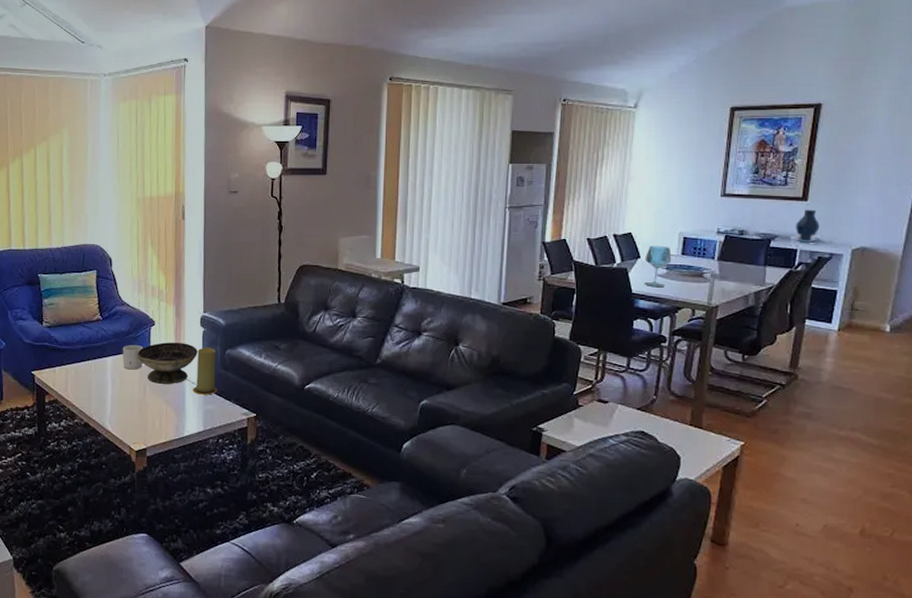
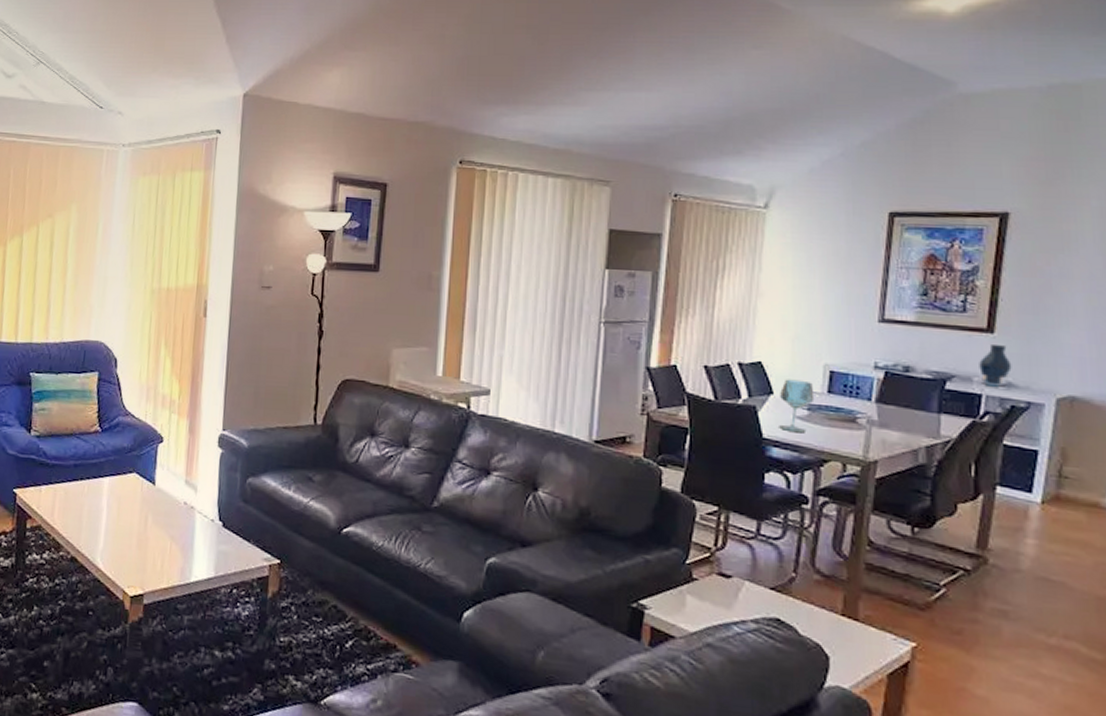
mug: present [122,345,144,370] -> none [122,464,147,496]
decorative bowl: present [137,342,197,384] -> none [139,464,213,516]
candle: present [193,347,218,395] -> none [204,473,235,533]

